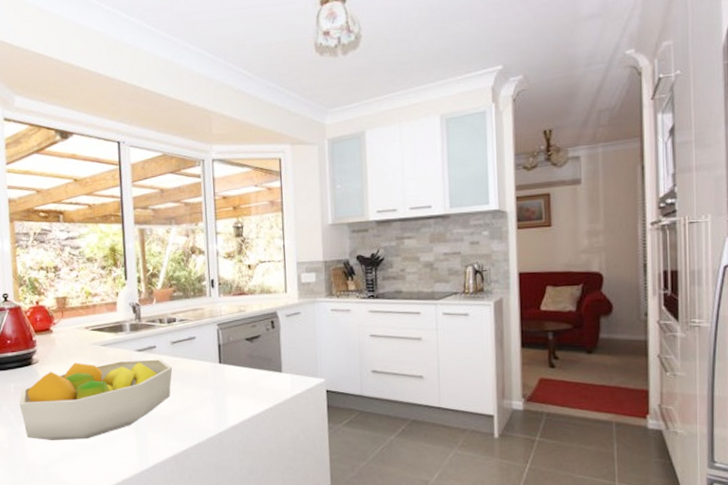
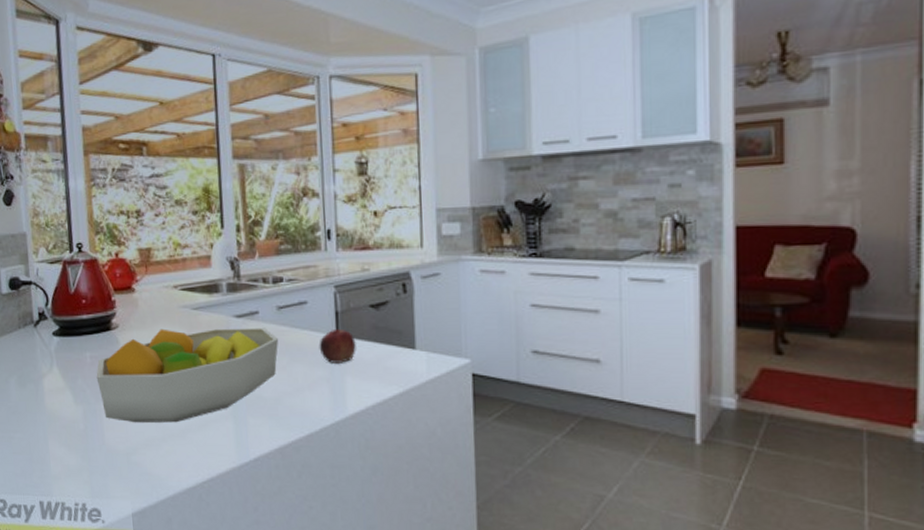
apple: none [205,358,235,386] -> present [319,328,356,363]

